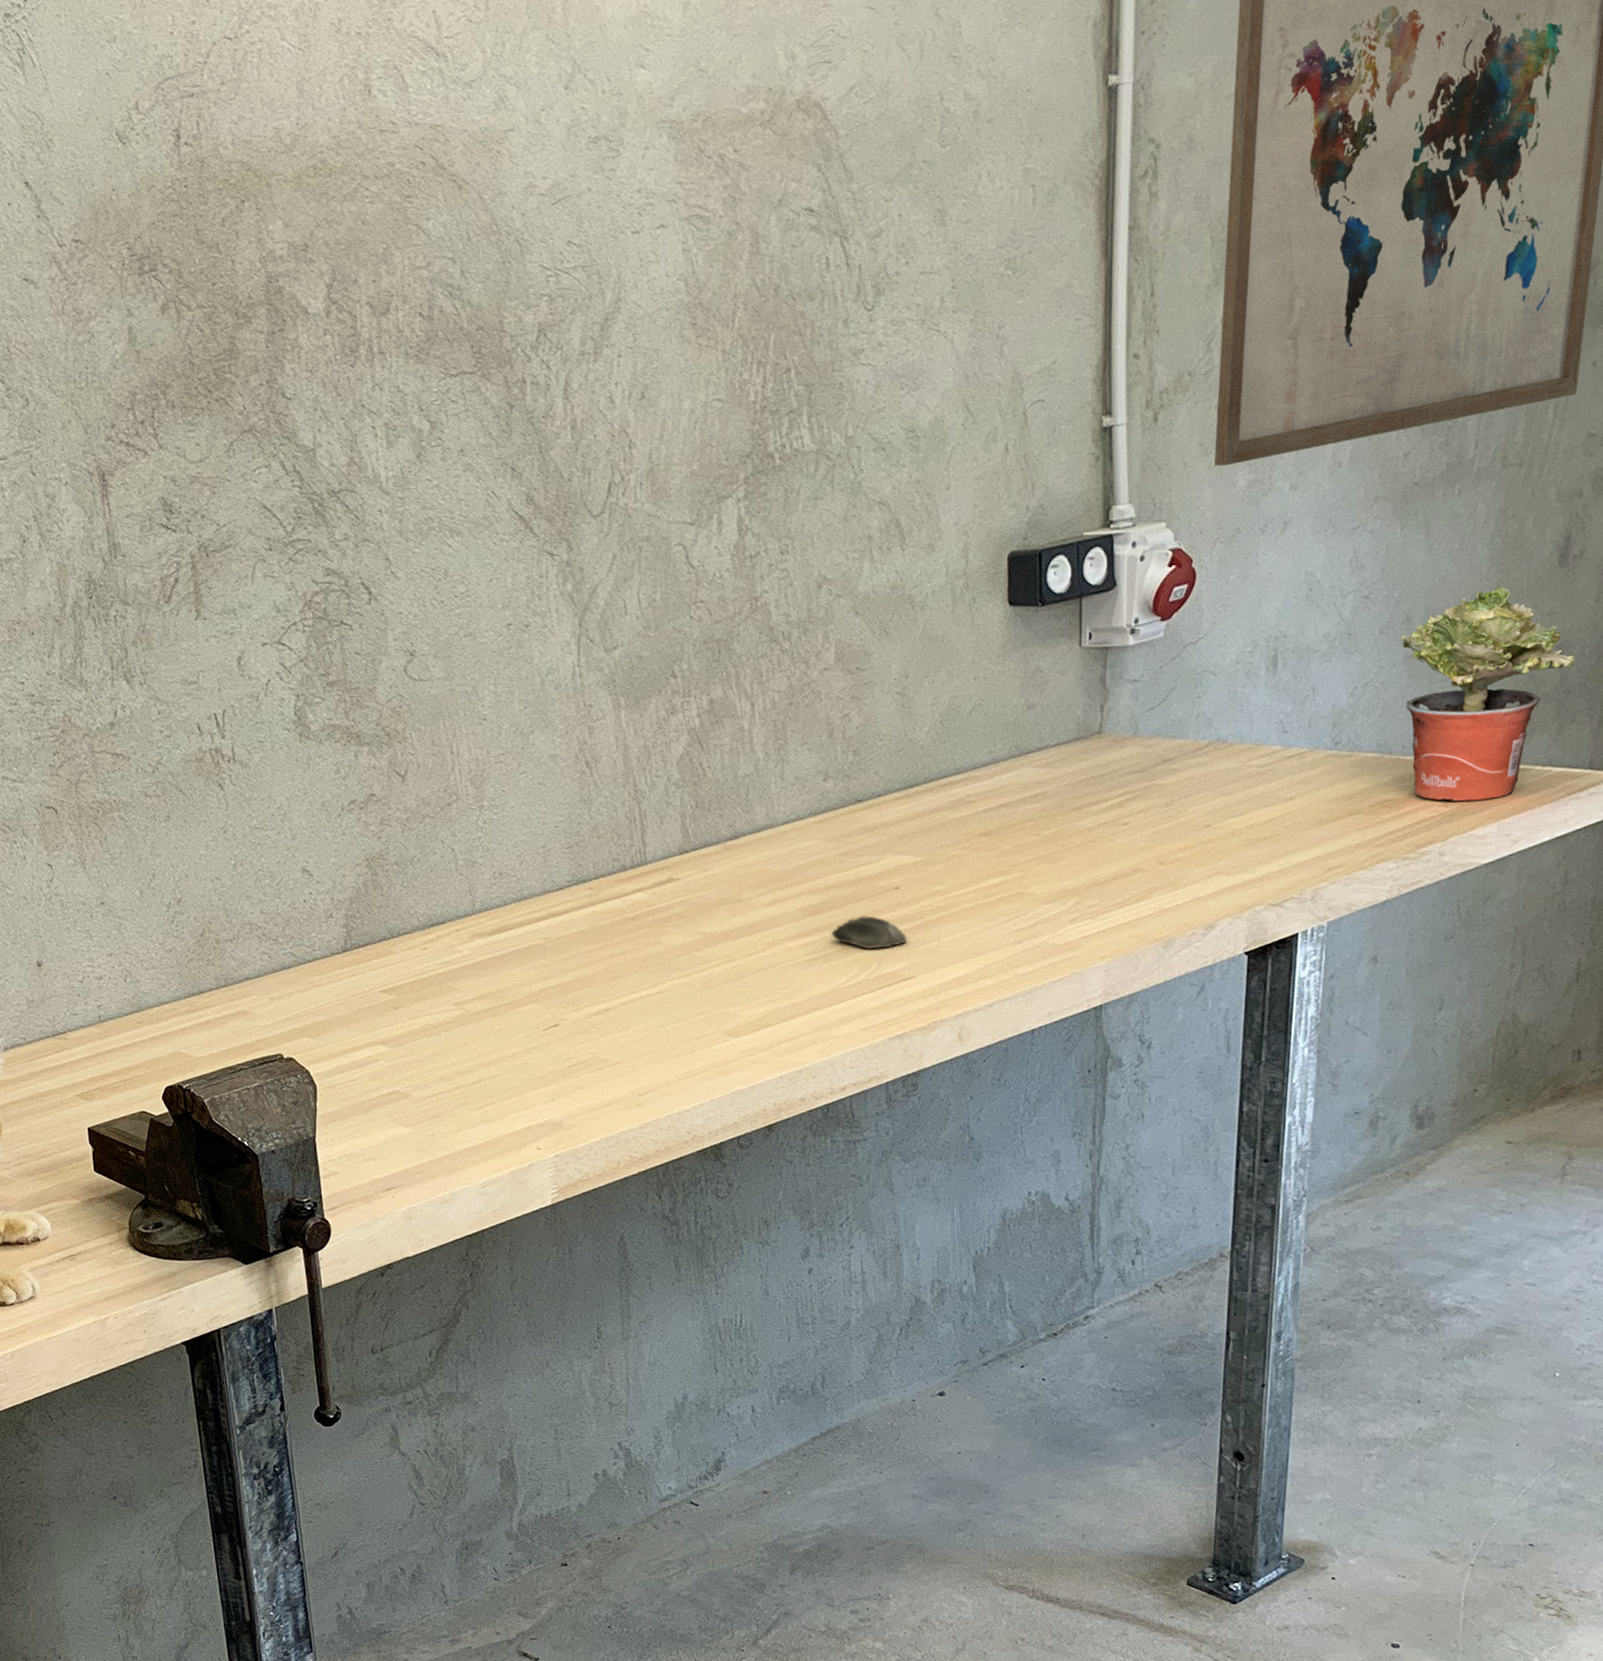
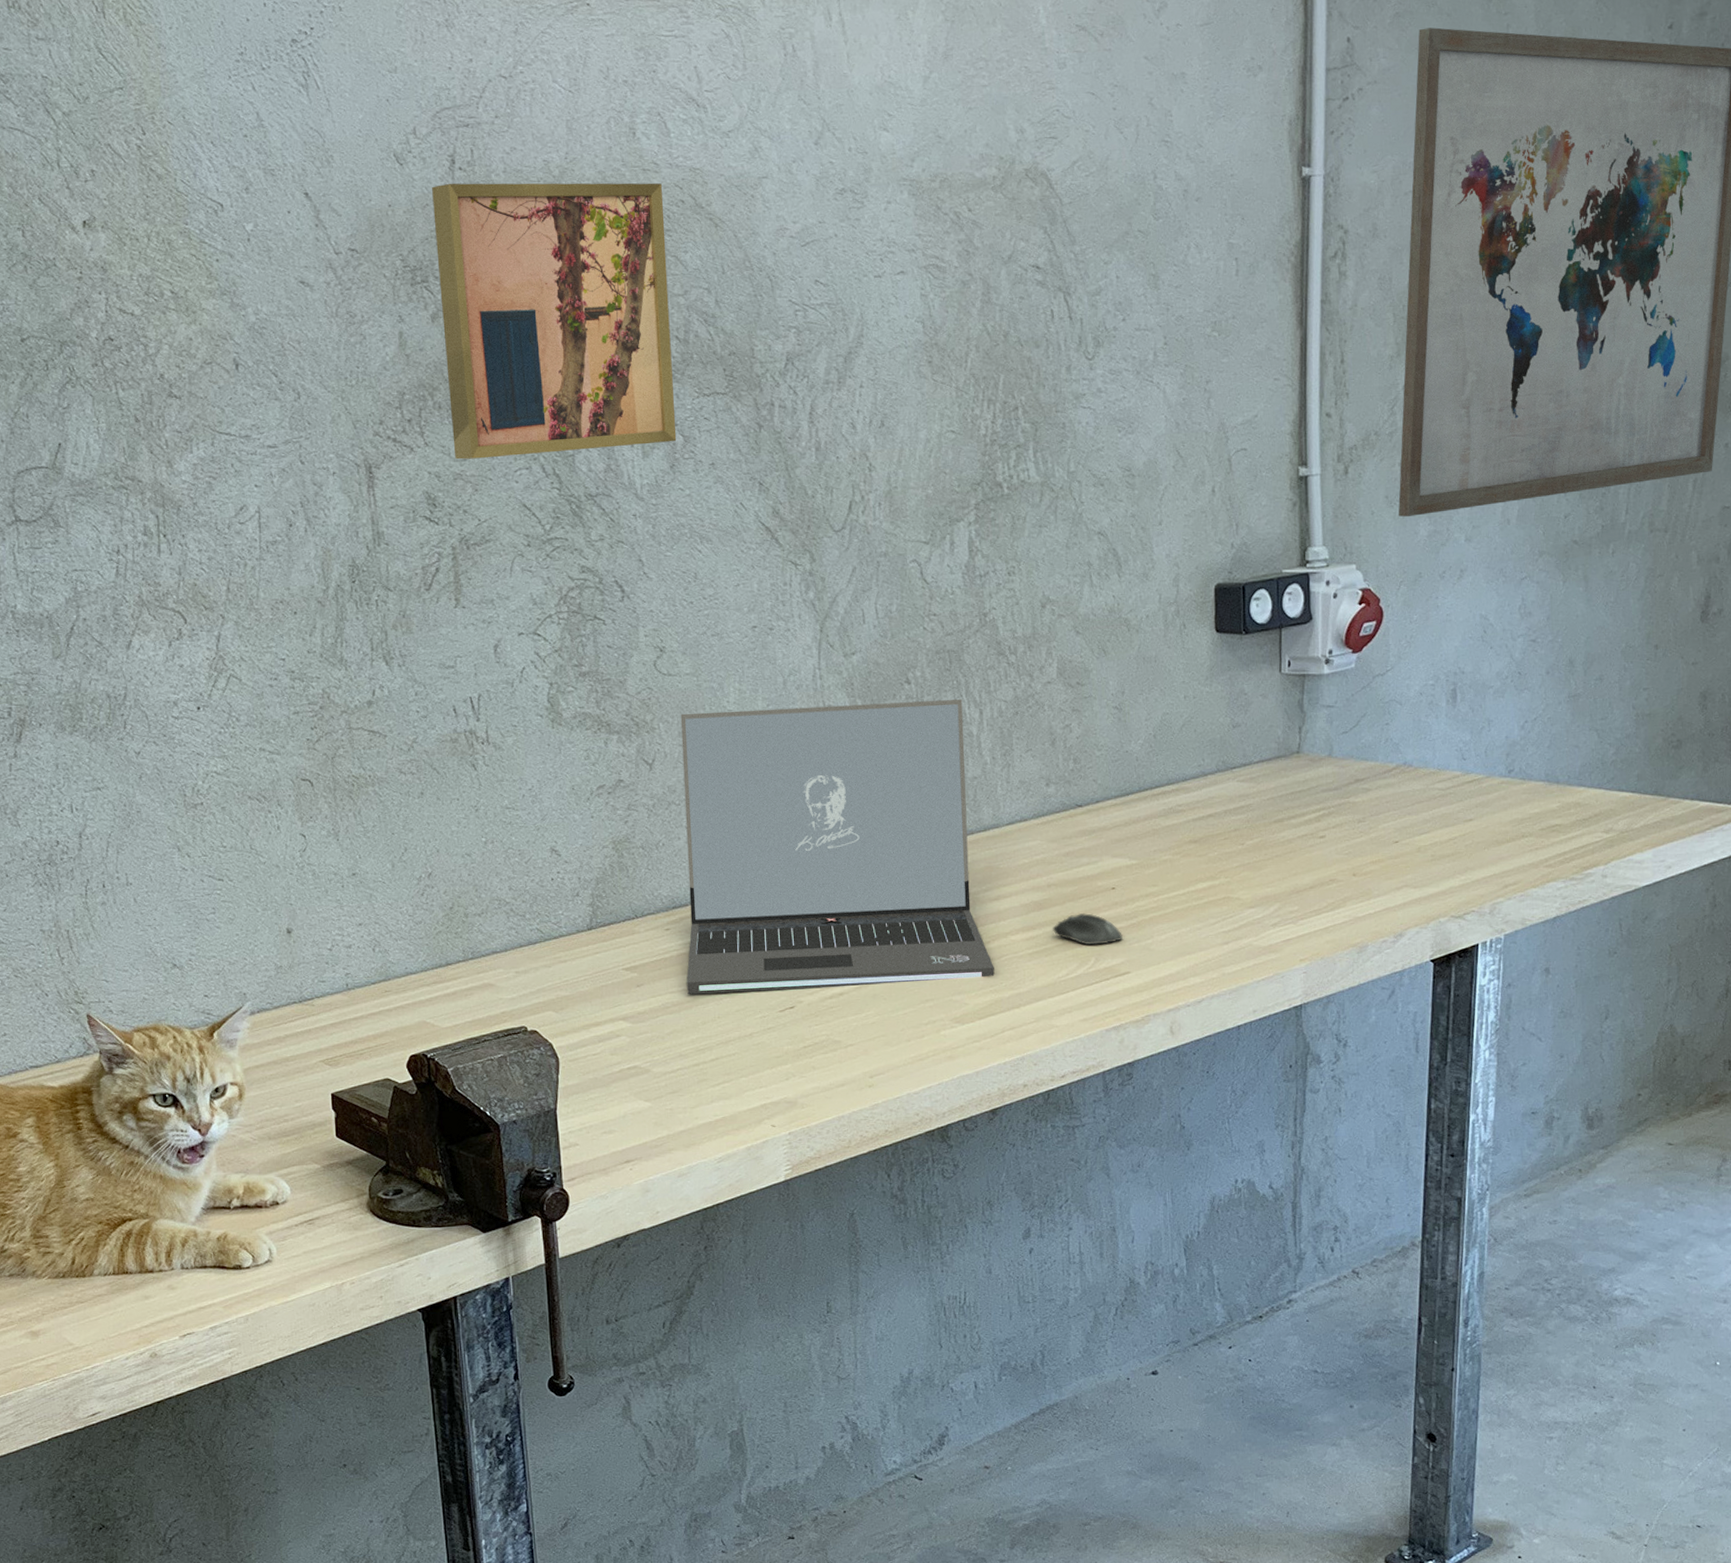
wall art: none [157,144,423,461] -> present [432,183,677,460]
laptop: none [433,692,770,1016] -> present [680,699,995,995]
potted plant: present [1401,587,1575,802] -> none [1565,638,1717,829]

